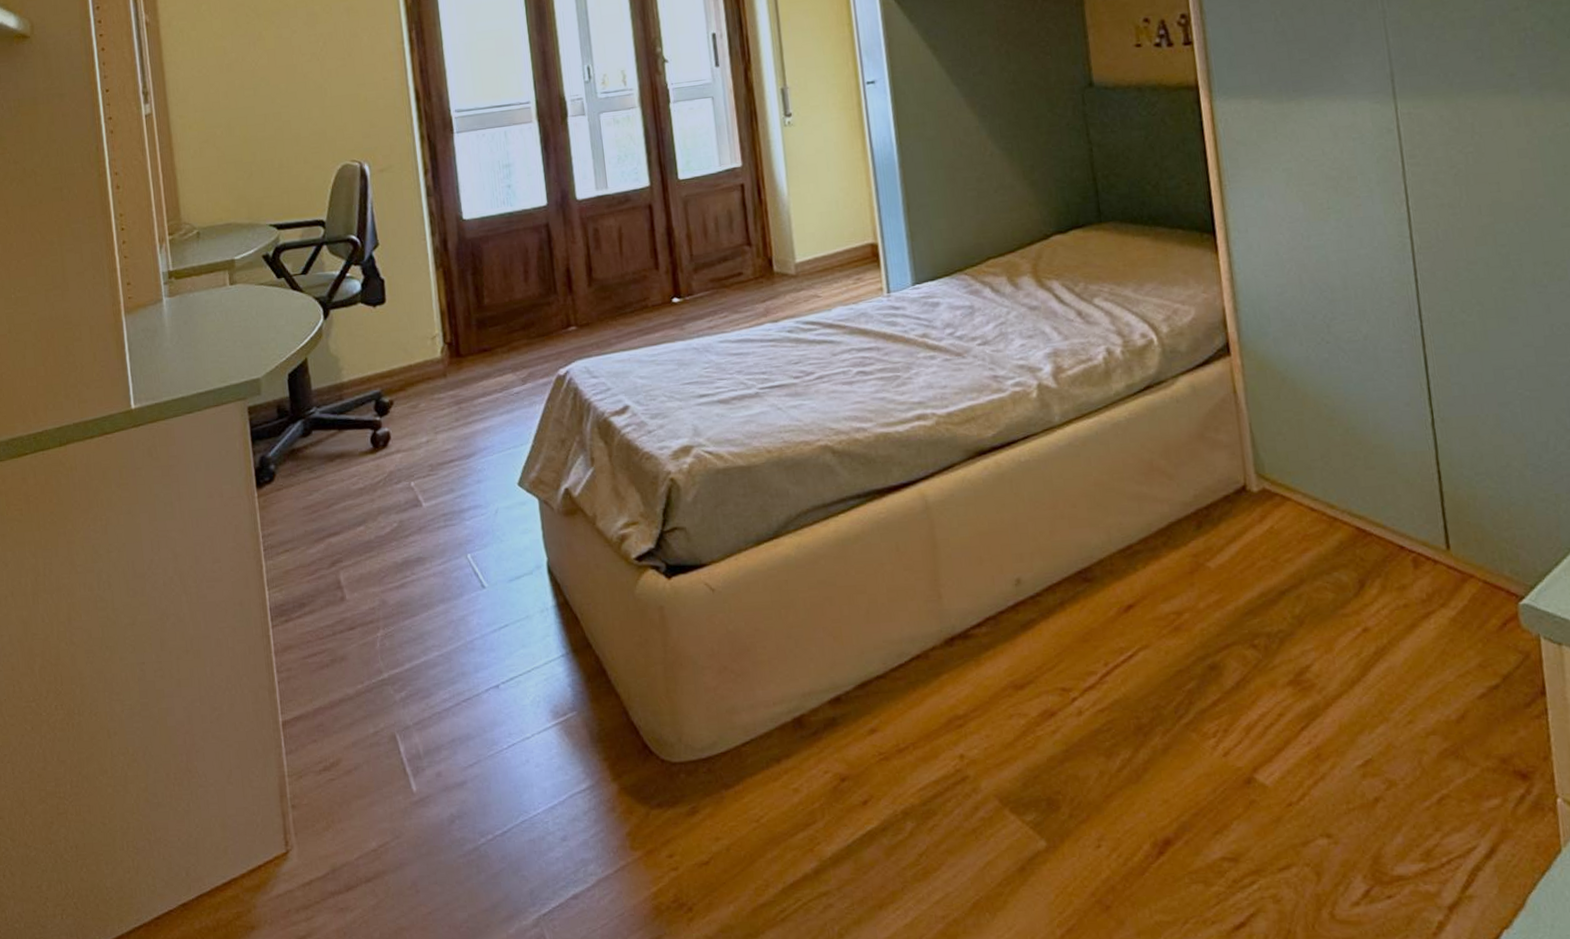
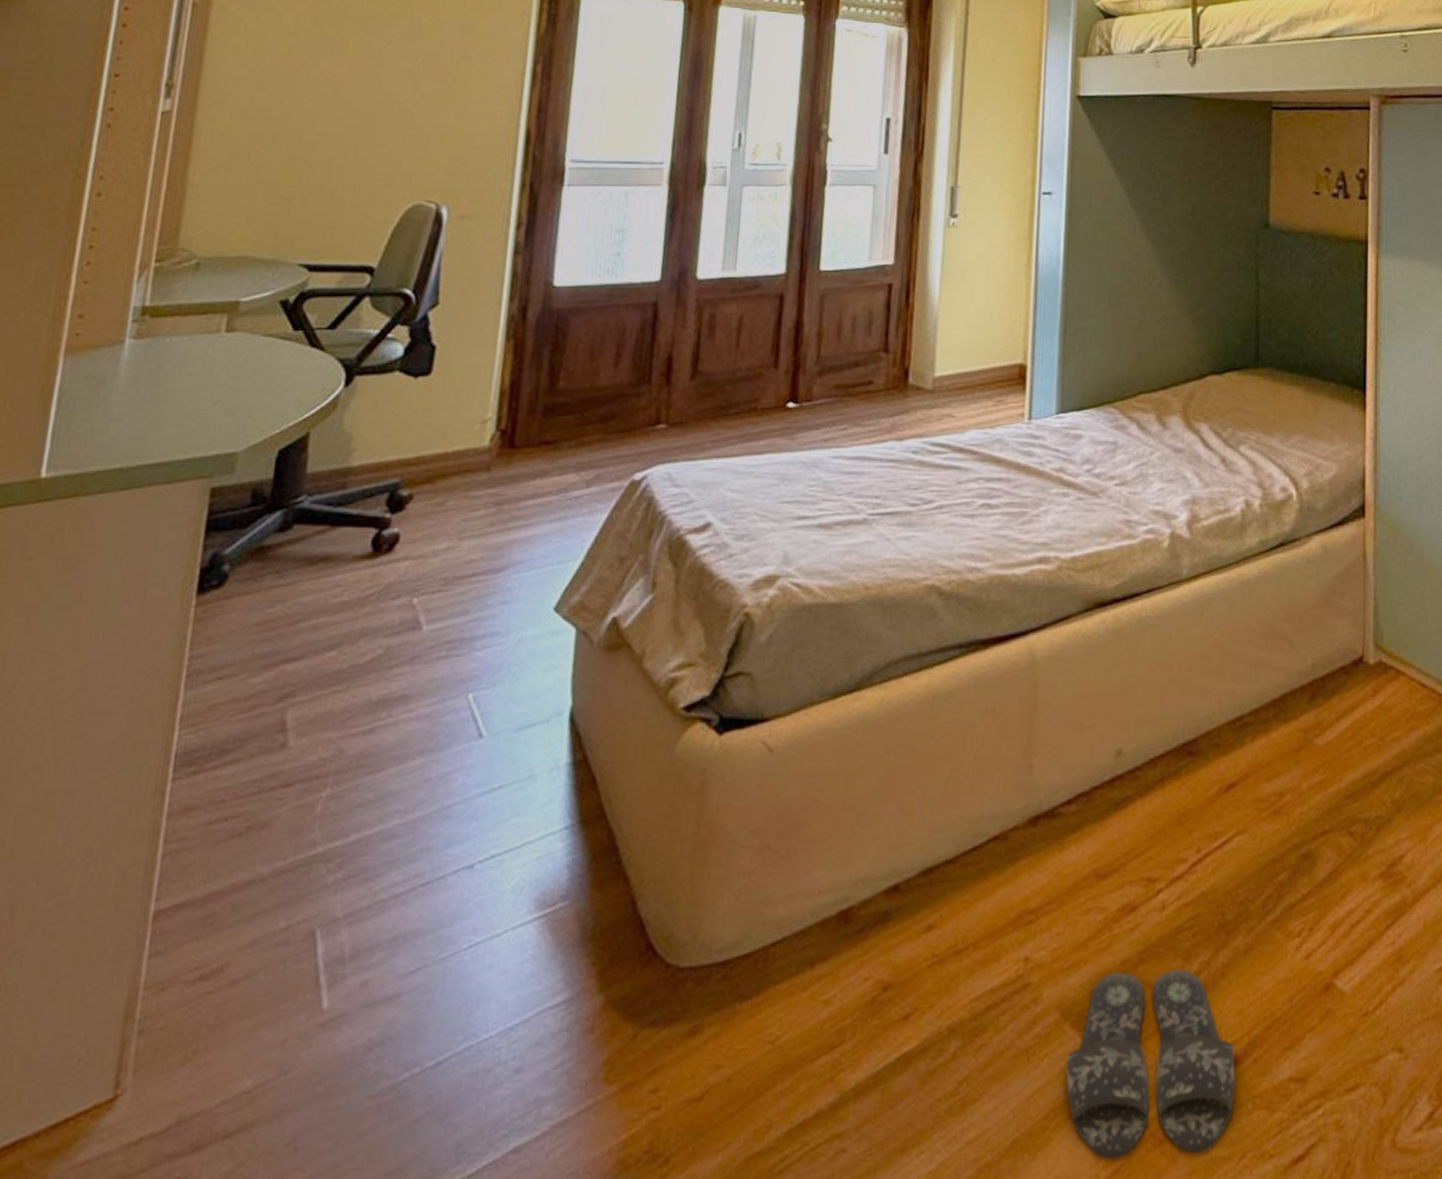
slippers: none [1010,764,1171,920] -> present [1066,968,1235,1160]

